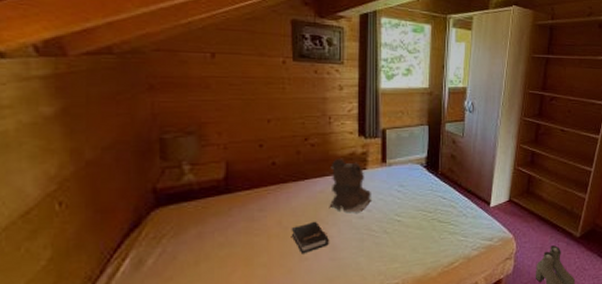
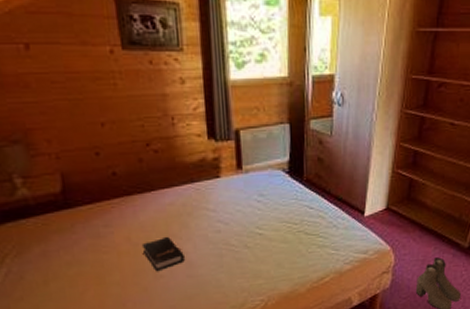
teddy bear: present [330,158,372,213] -> none [178,165,229,227]

